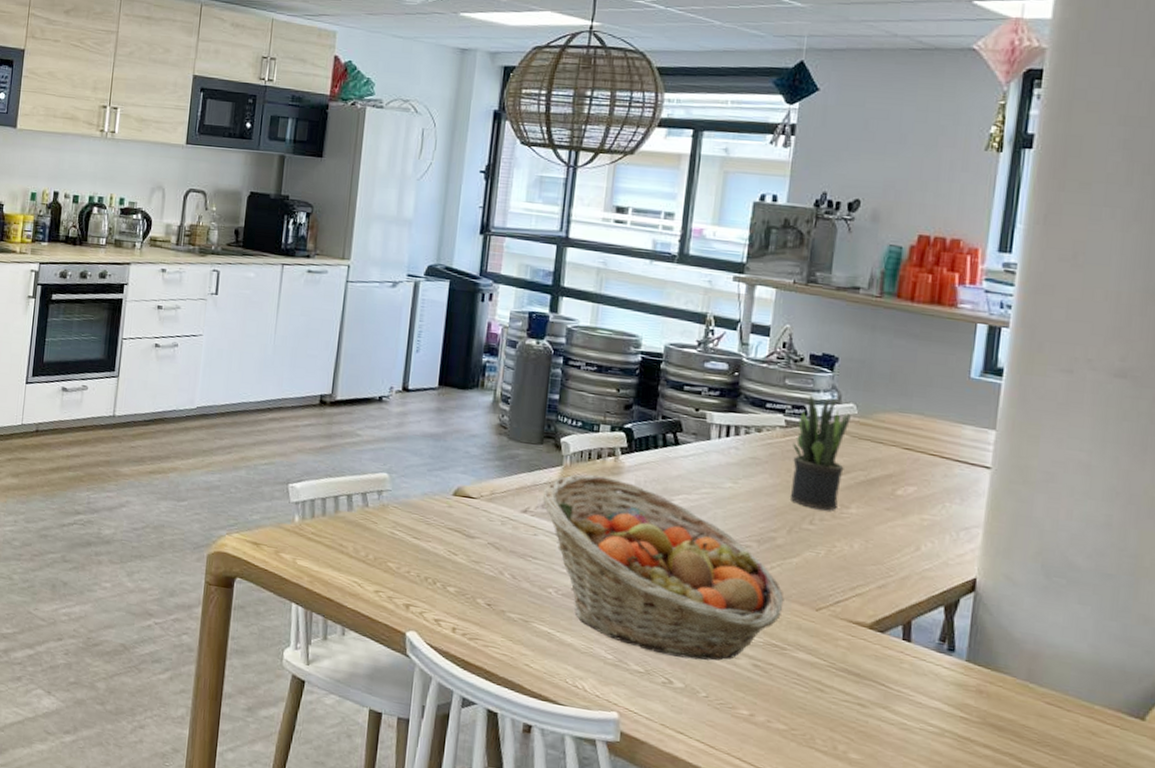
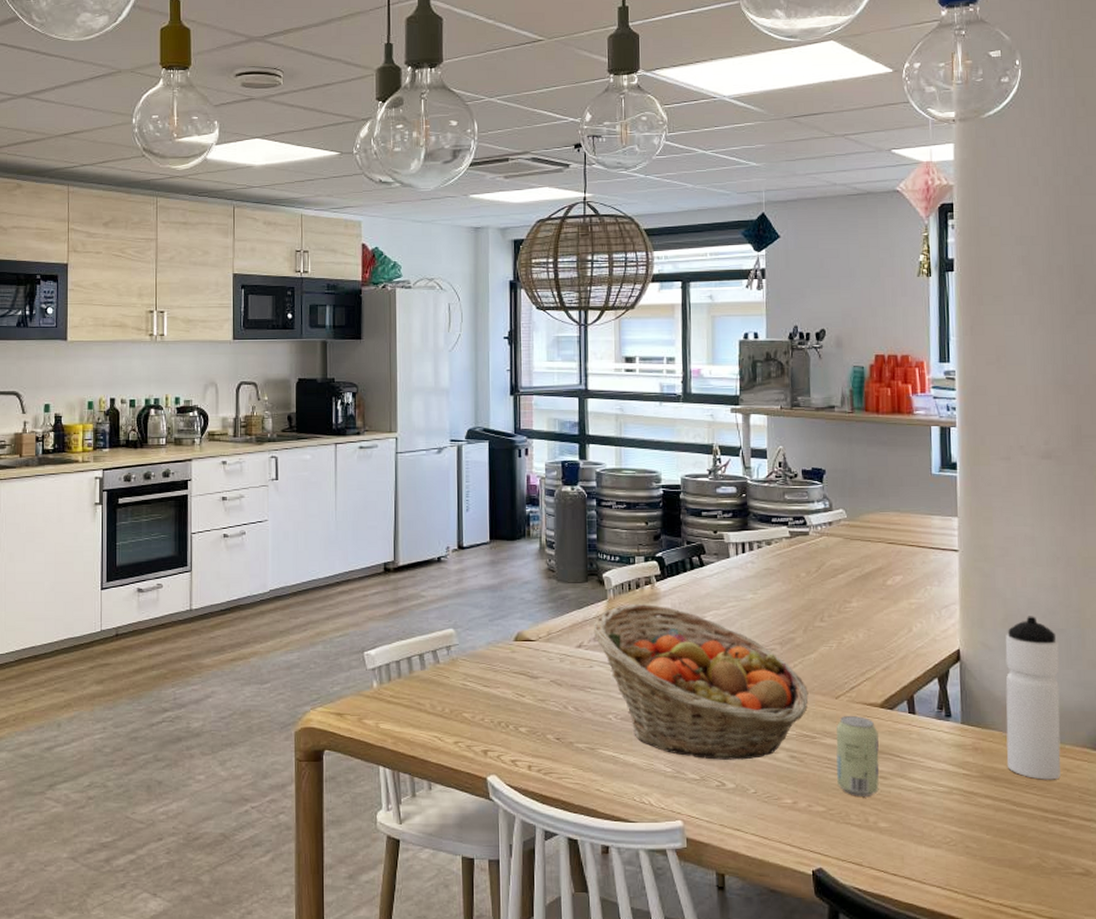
potted plant: present [789,395,851,511] -> none [798,506,842,608]
beverage can: none [805,630,862,723] -> present [836,715,879,796]
water bottle: none [1016,553,1105,742] -> present [1005,616,1061,780]

